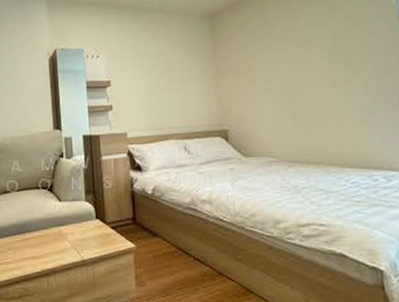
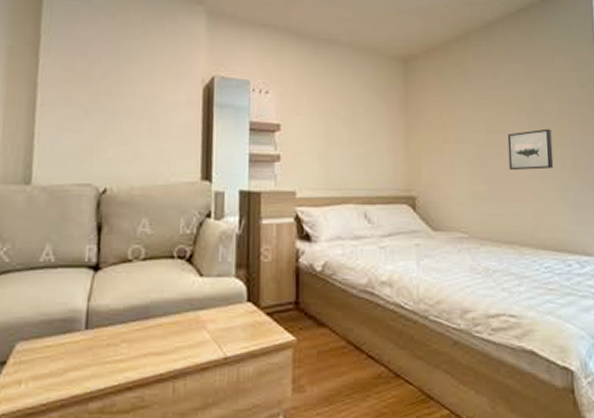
wall art: none [309,60,357,101] -> present [507,128,554,171]

